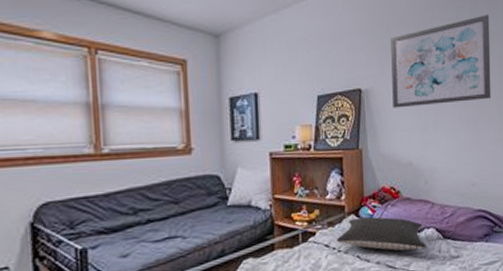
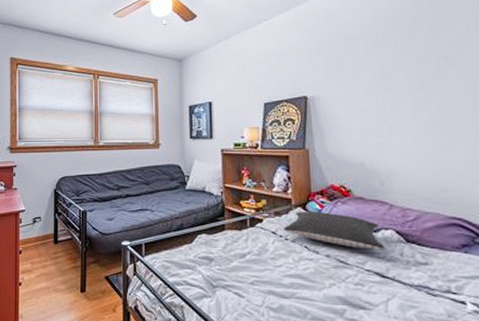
wall art: present [391,13,491,108] -> none [337,18,464,113]

